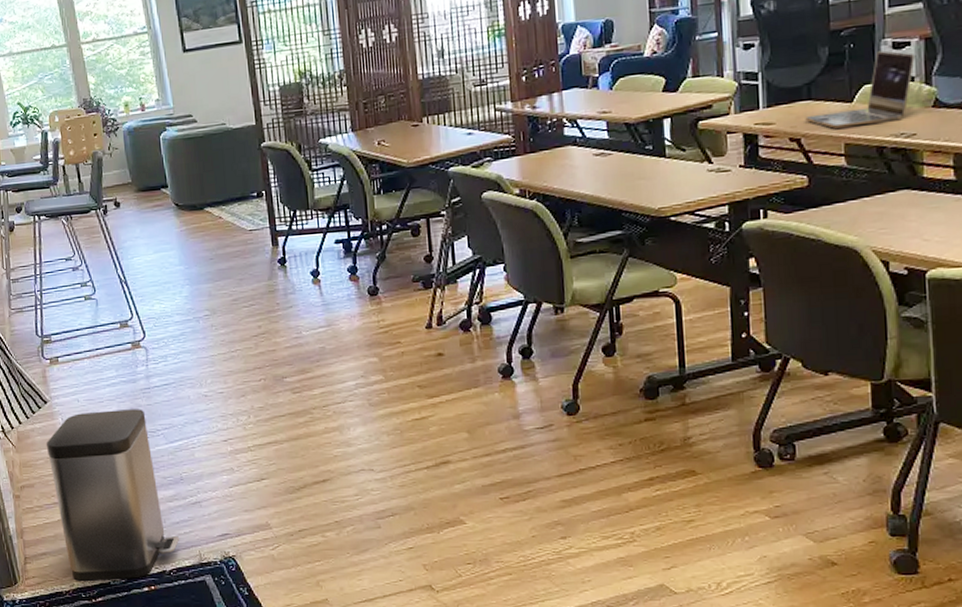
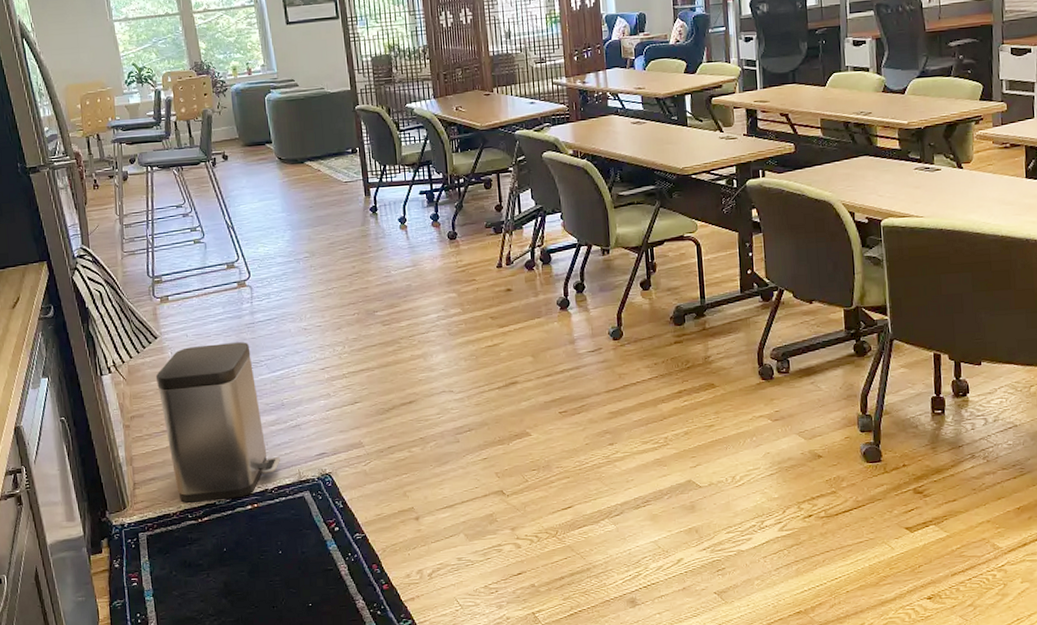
laptop: present [805,50,915,129] -> none [791,47,869,107]

